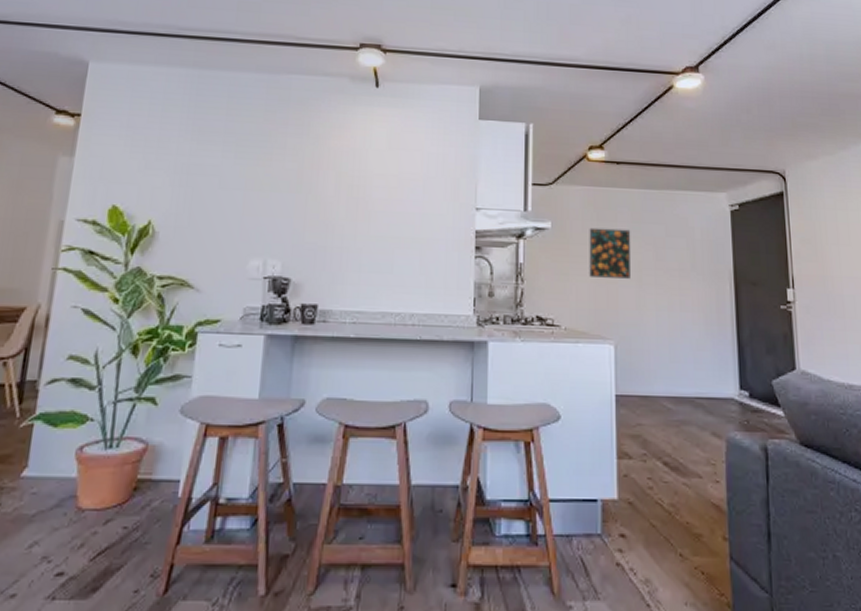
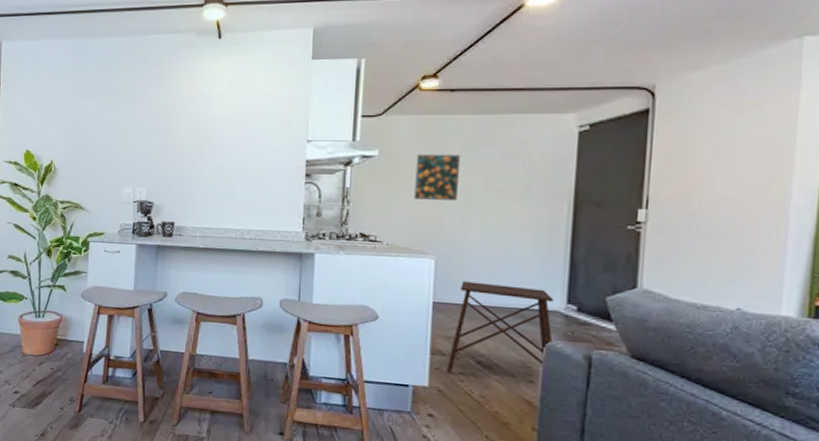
side table: none [634,369,732,479] -> present [446,281,554,373]

